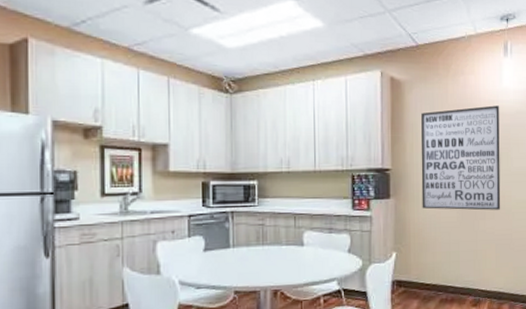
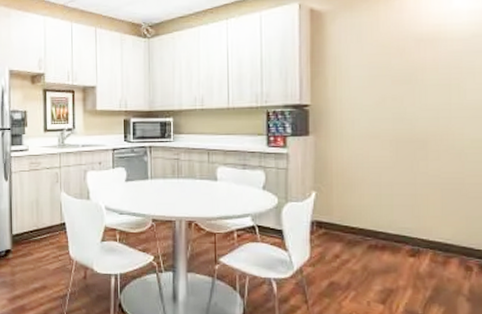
wall art: present [421,105,501,211] -> none [345,30,449,150]

